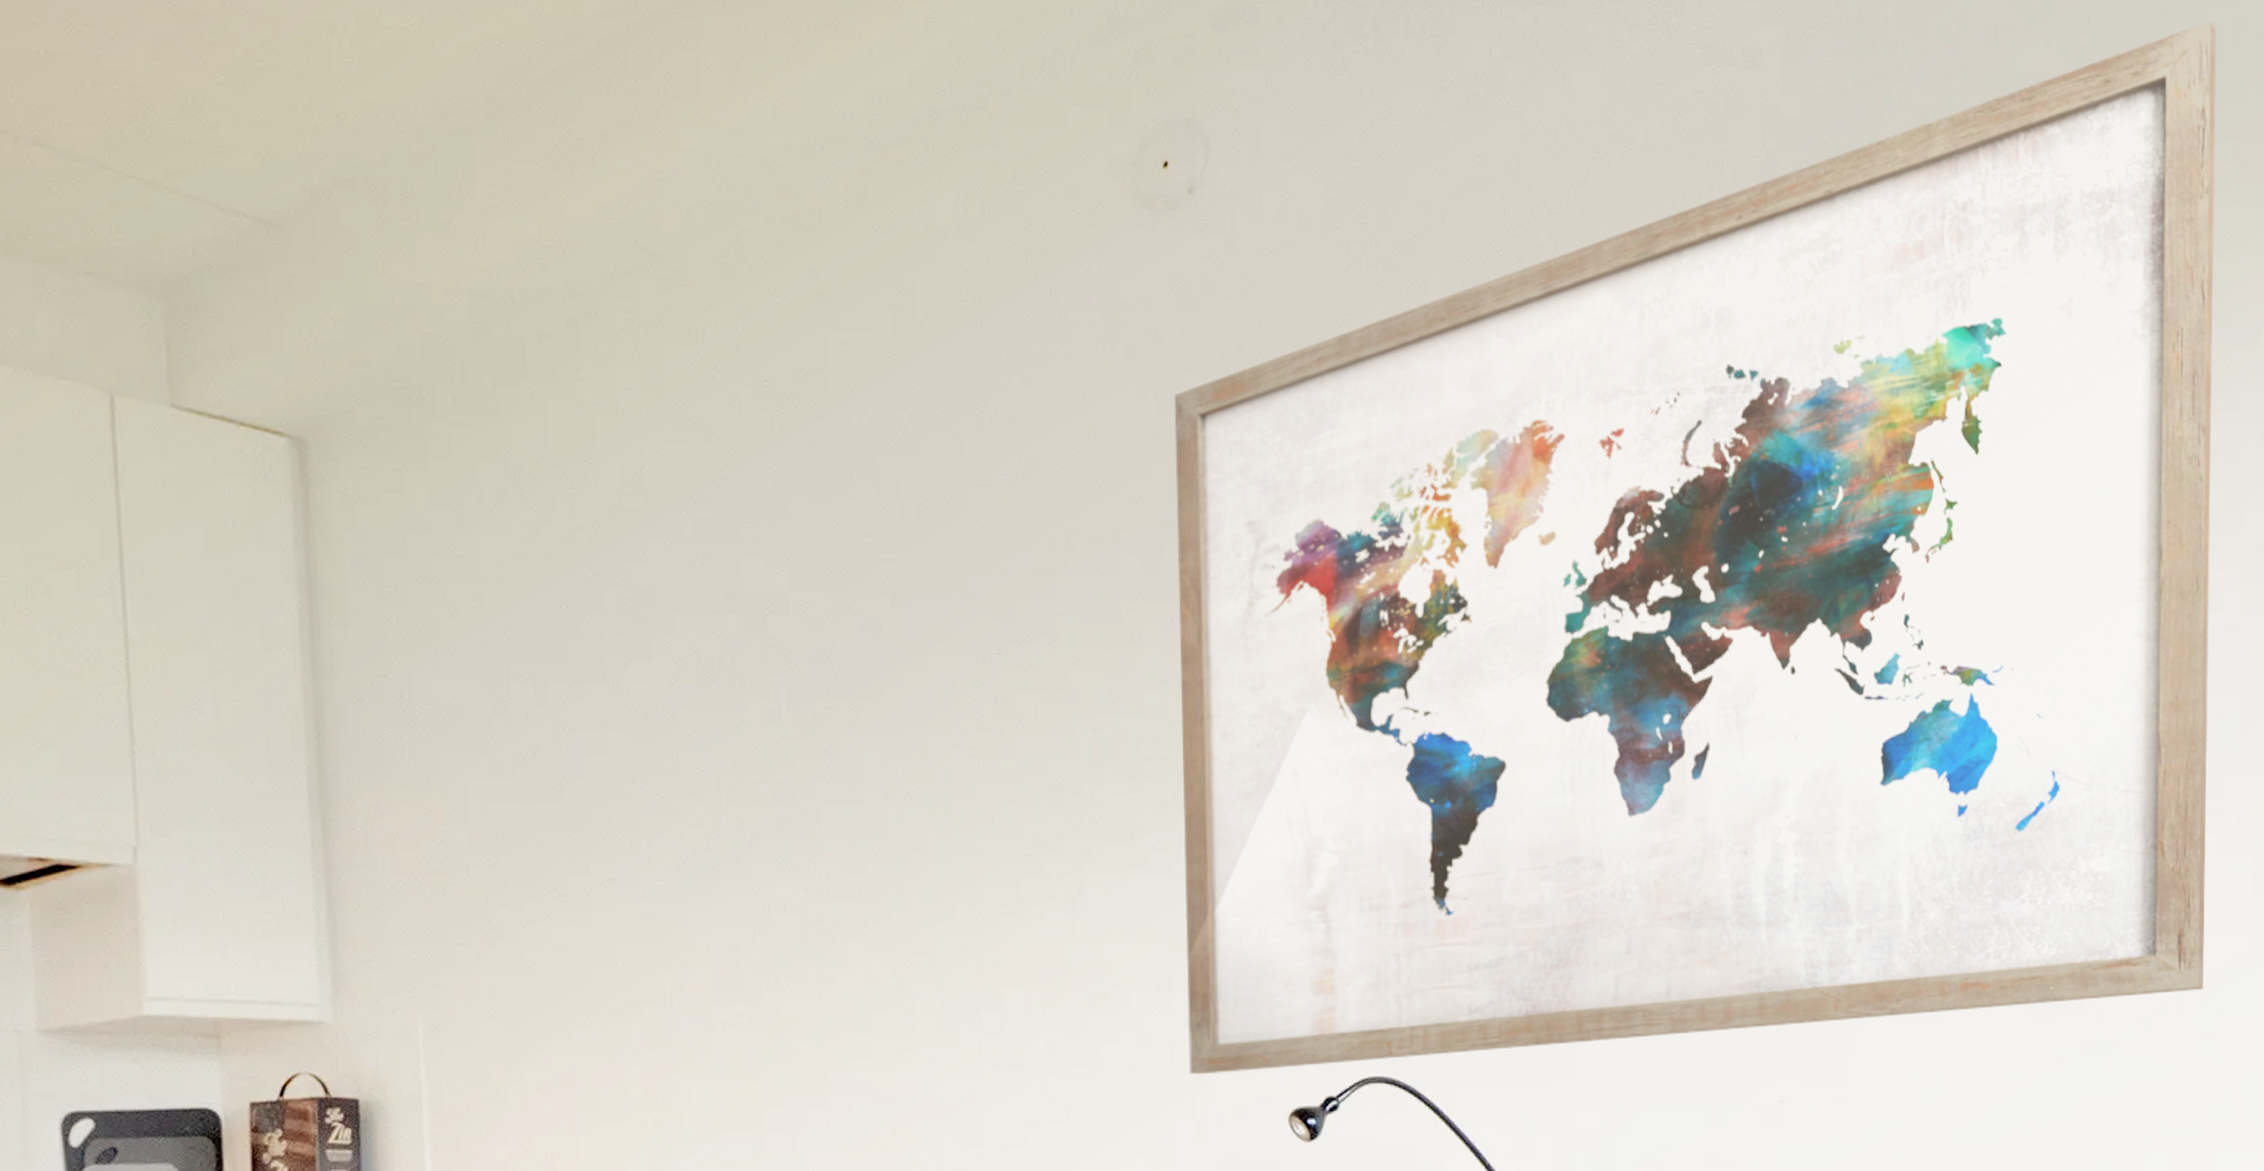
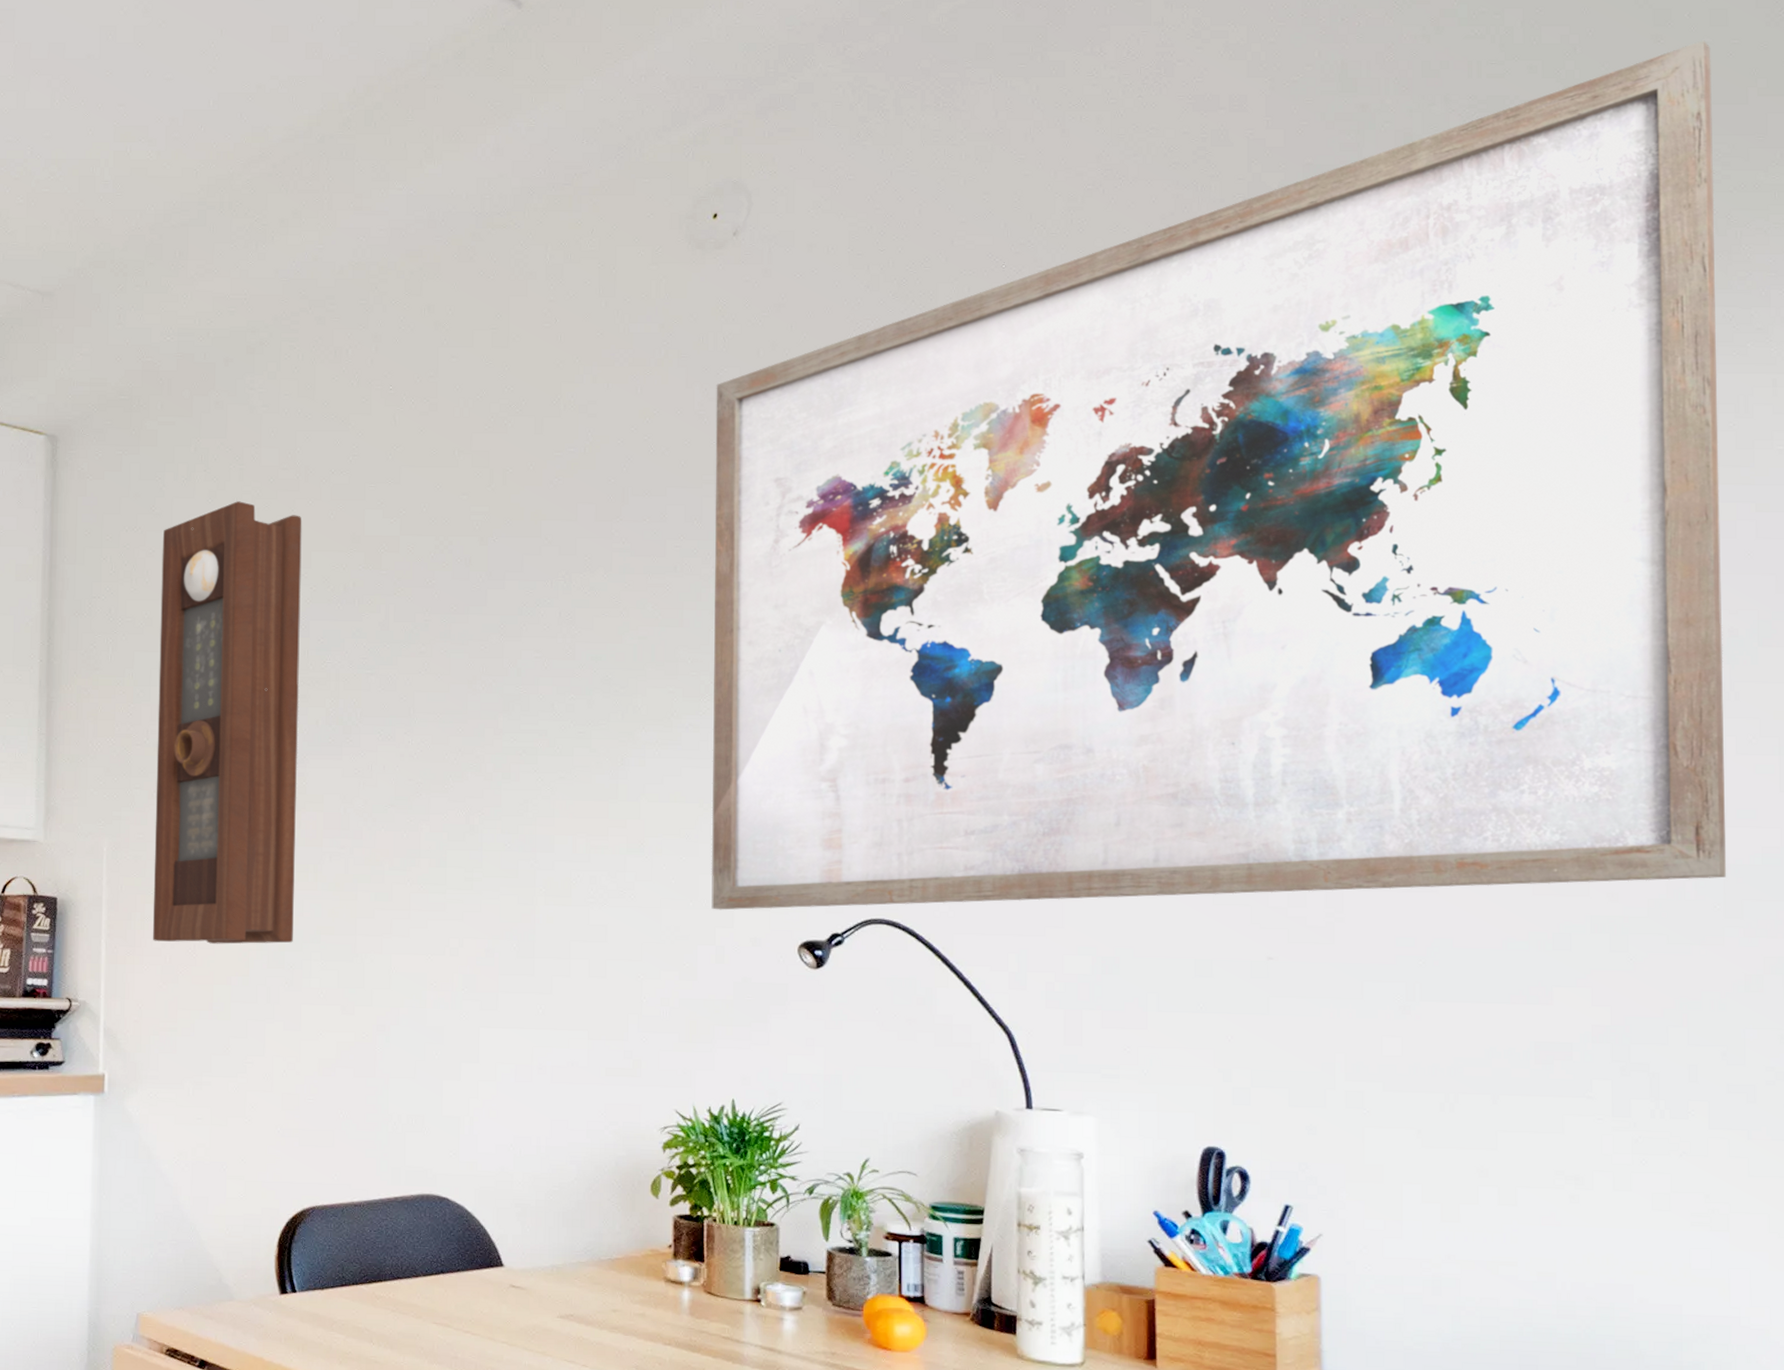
pendulum clock: none [468,540,681,1152] -> present [153,501,302,944]

